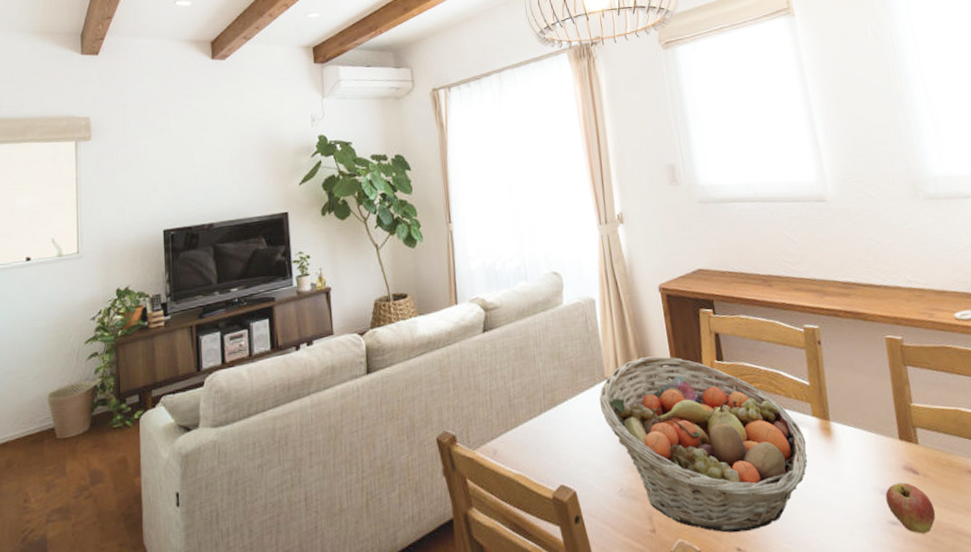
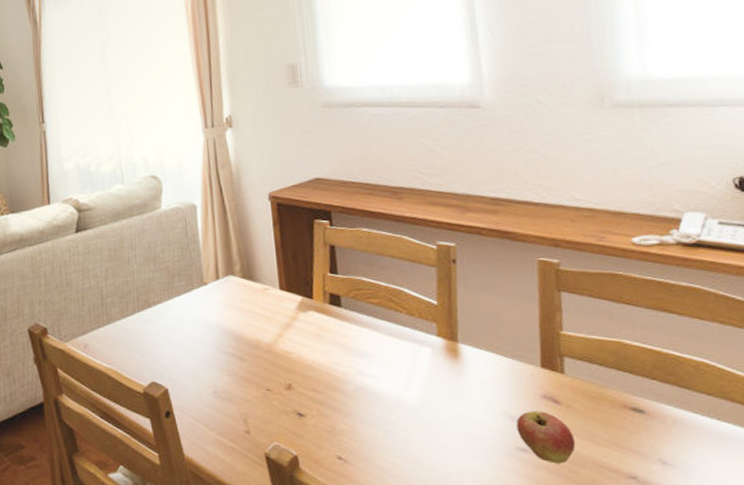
fruit basket: present [599,356,808,533] -> none [196,265,427,443]

